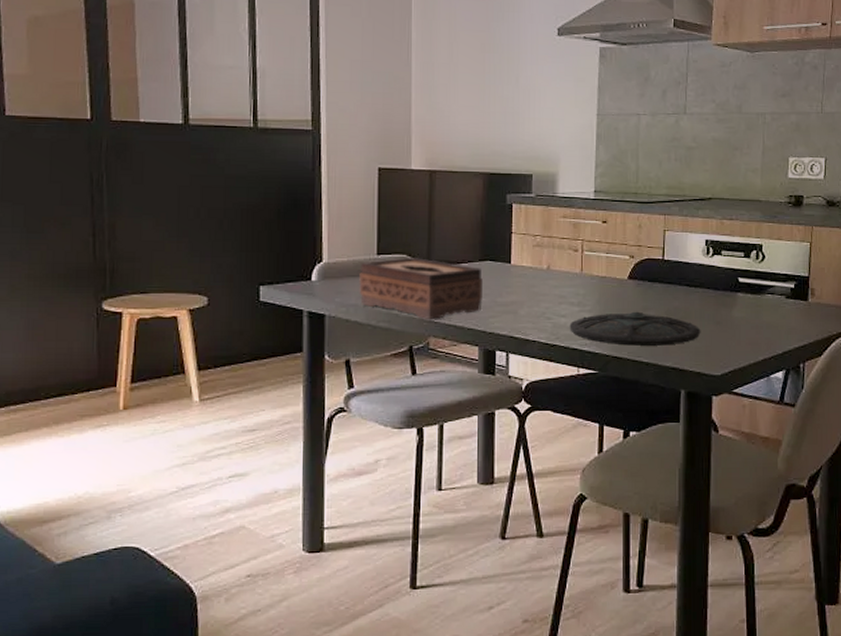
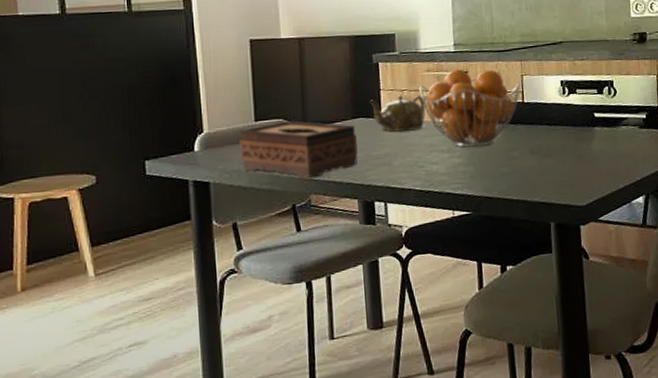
teapot: none [499,240,558,280] -> present [369,95,426,133]
fruit basket: none [552,217,662,302] -> present [418,68,521,147]
plate: present [569,311,701,346] -> none [441,152,564,186]

